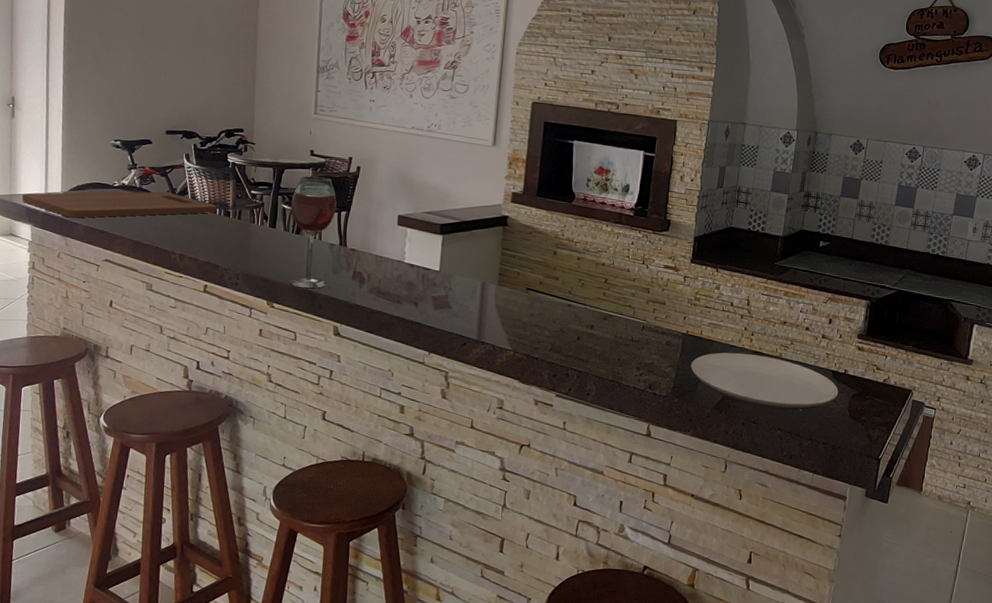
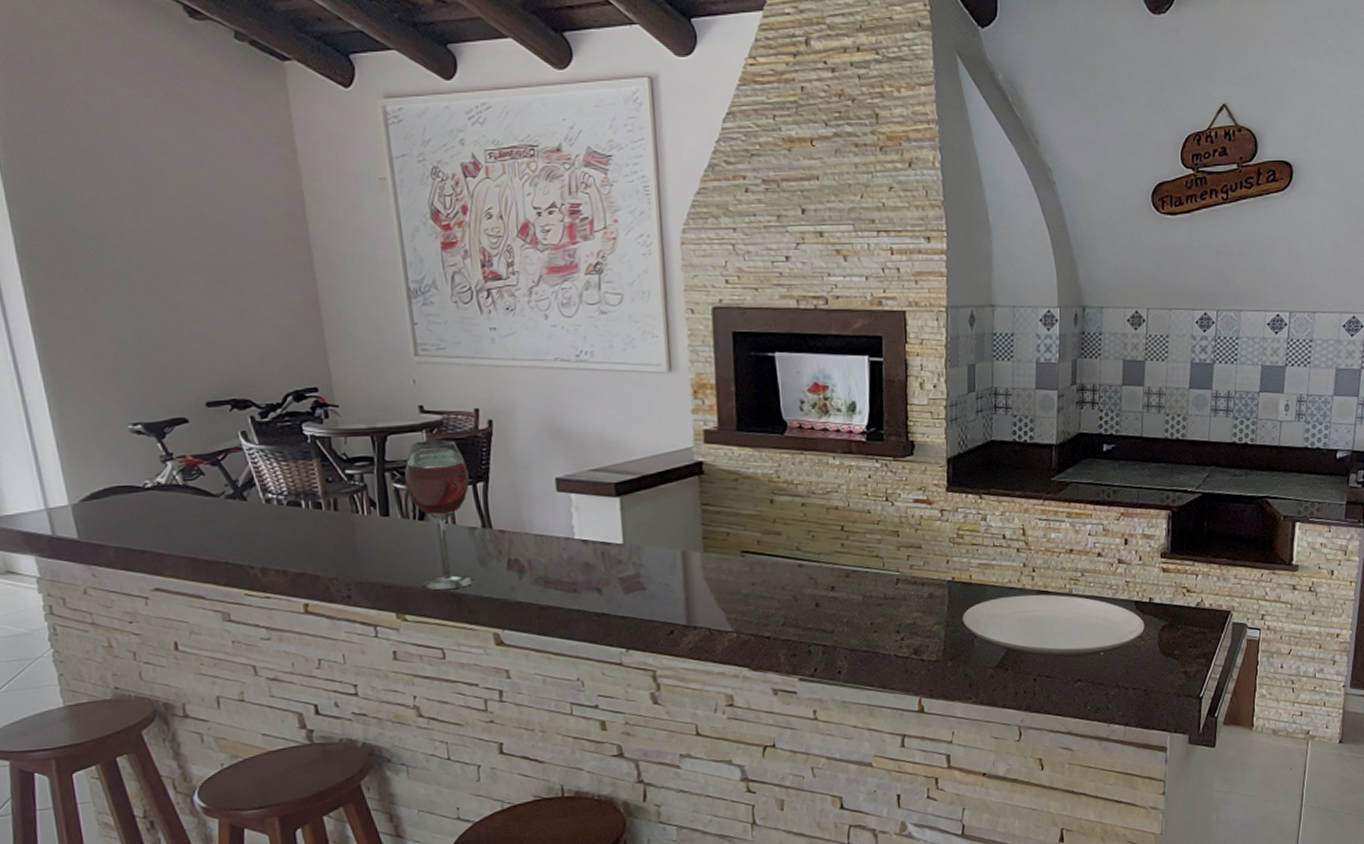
cutting board: present [22,191,217,218] -> none [12,486,301,539]

